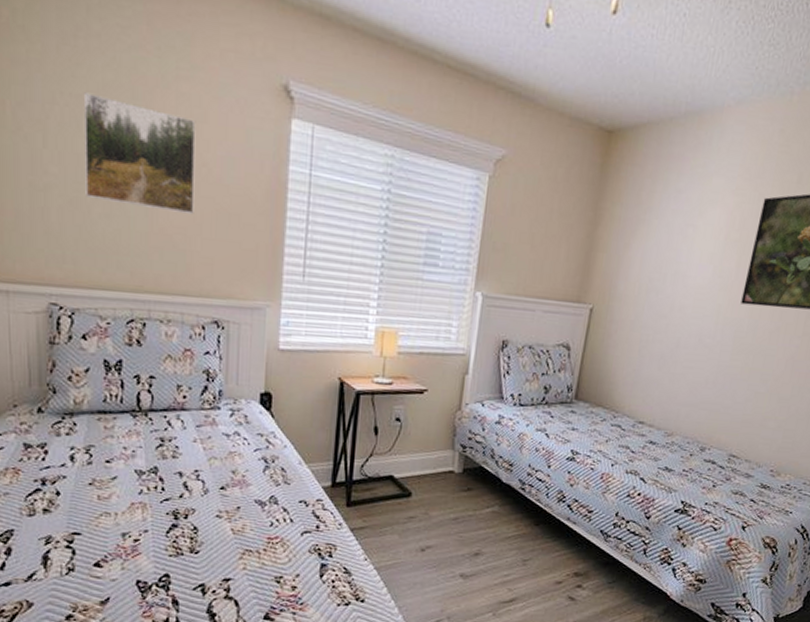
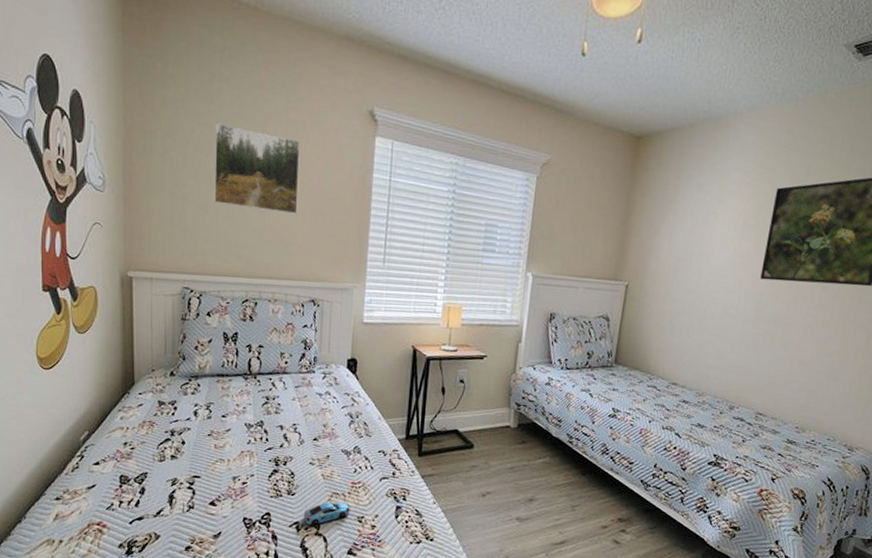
toy car: none [210,560,266,588] -> present [303,502,350,526]

